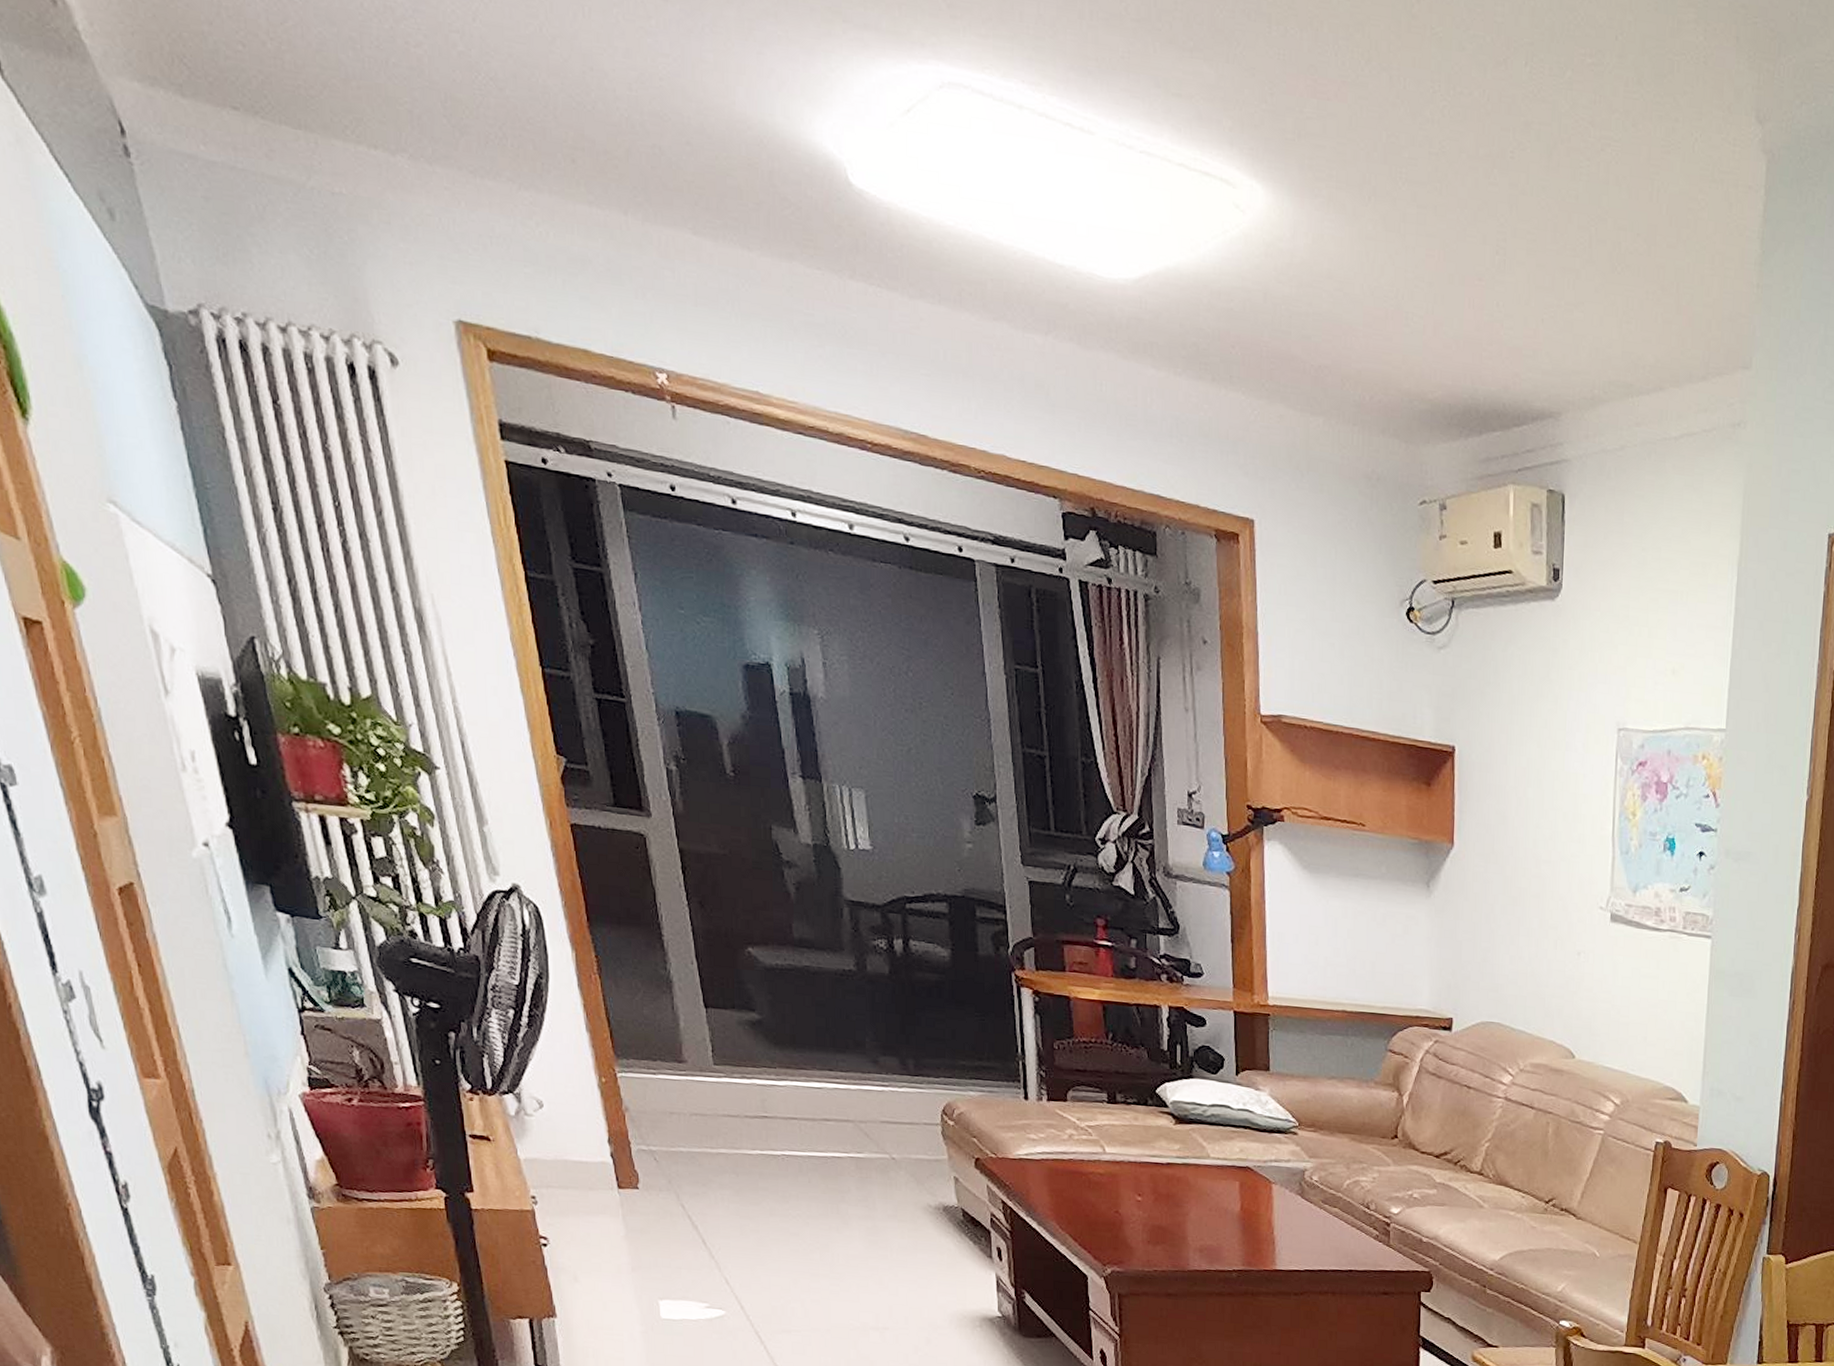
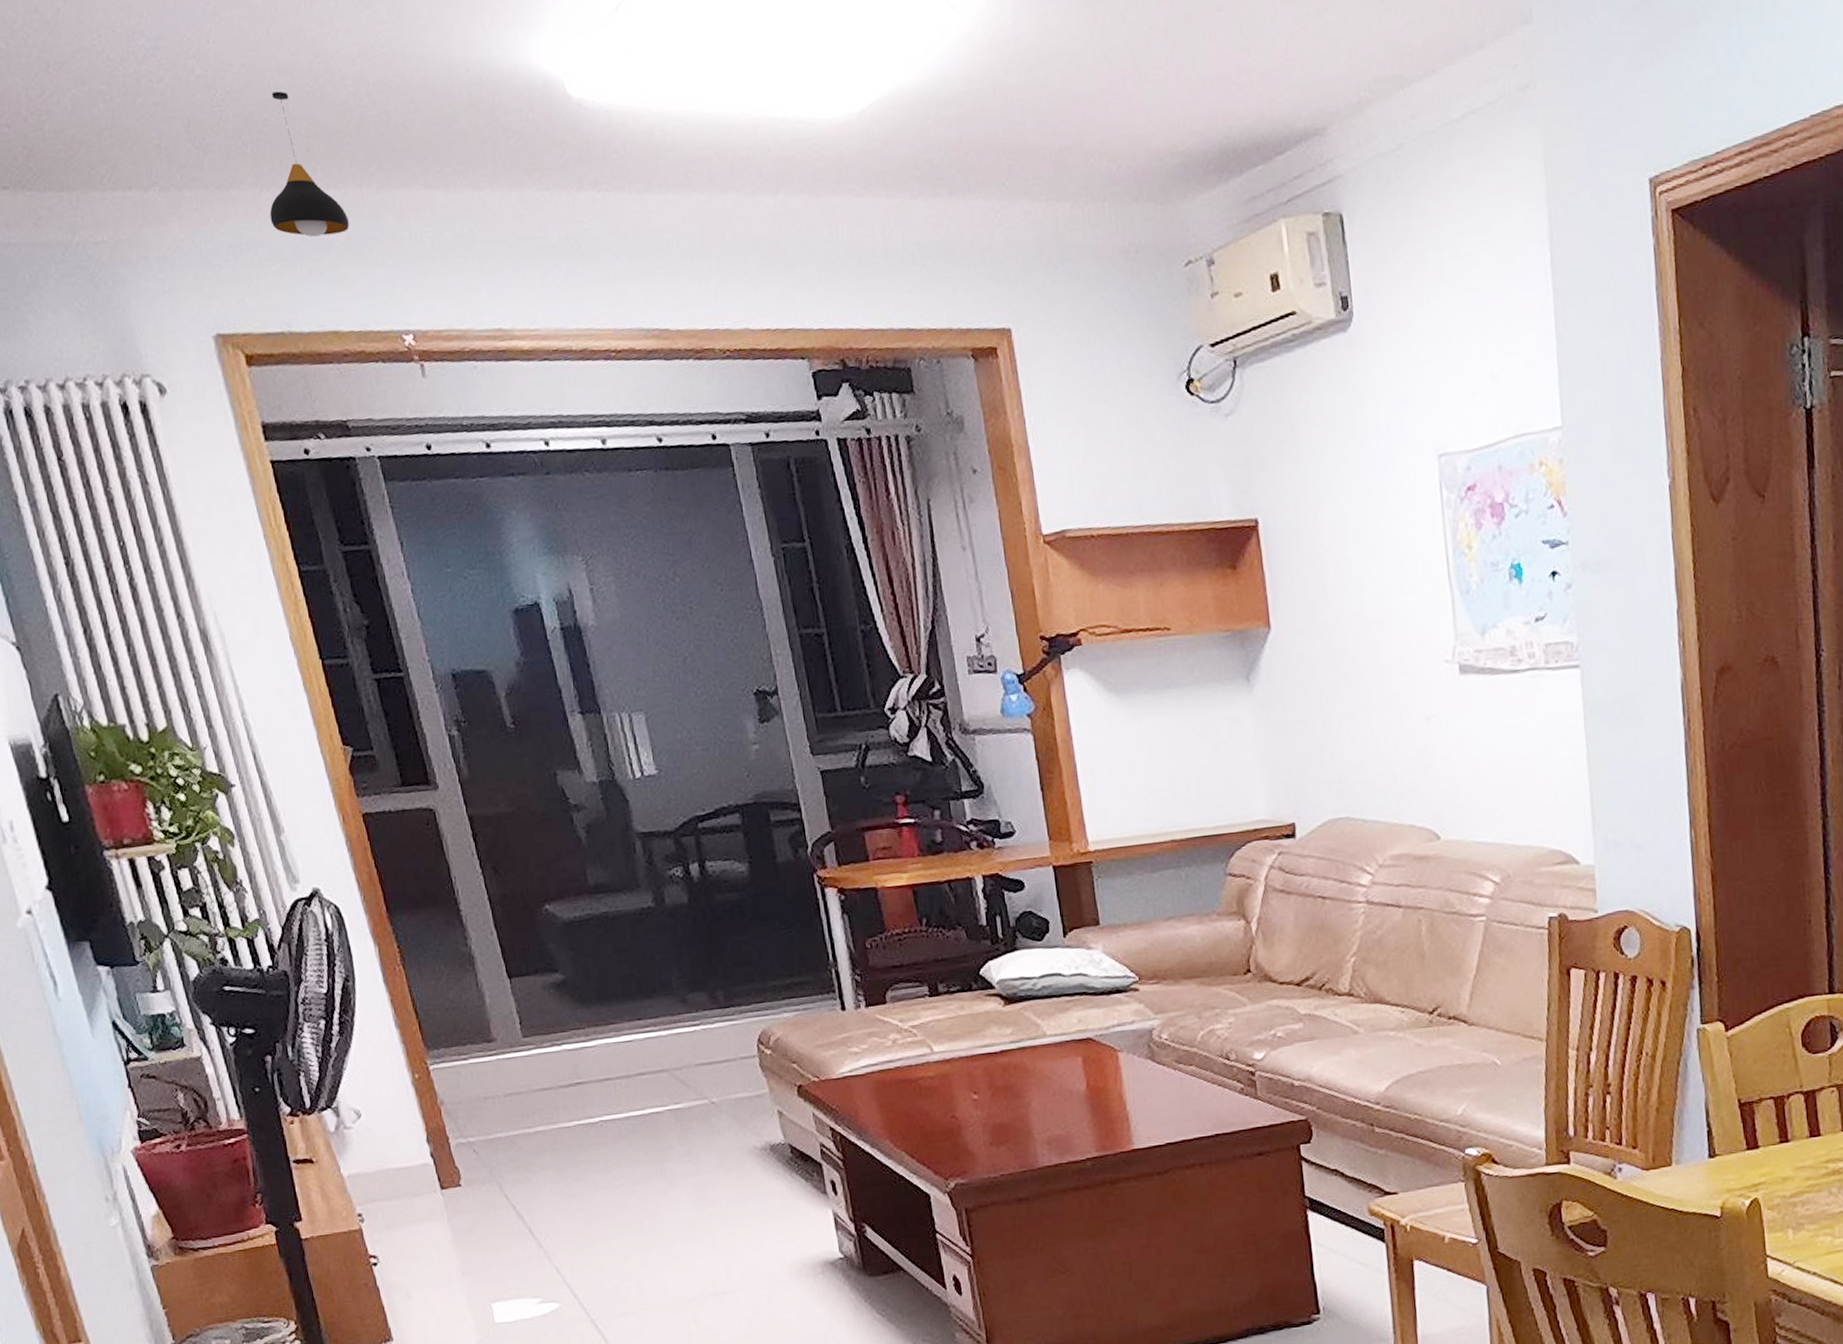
pendant light: none [526,92,610,255] -> present [269,91,349,238]

